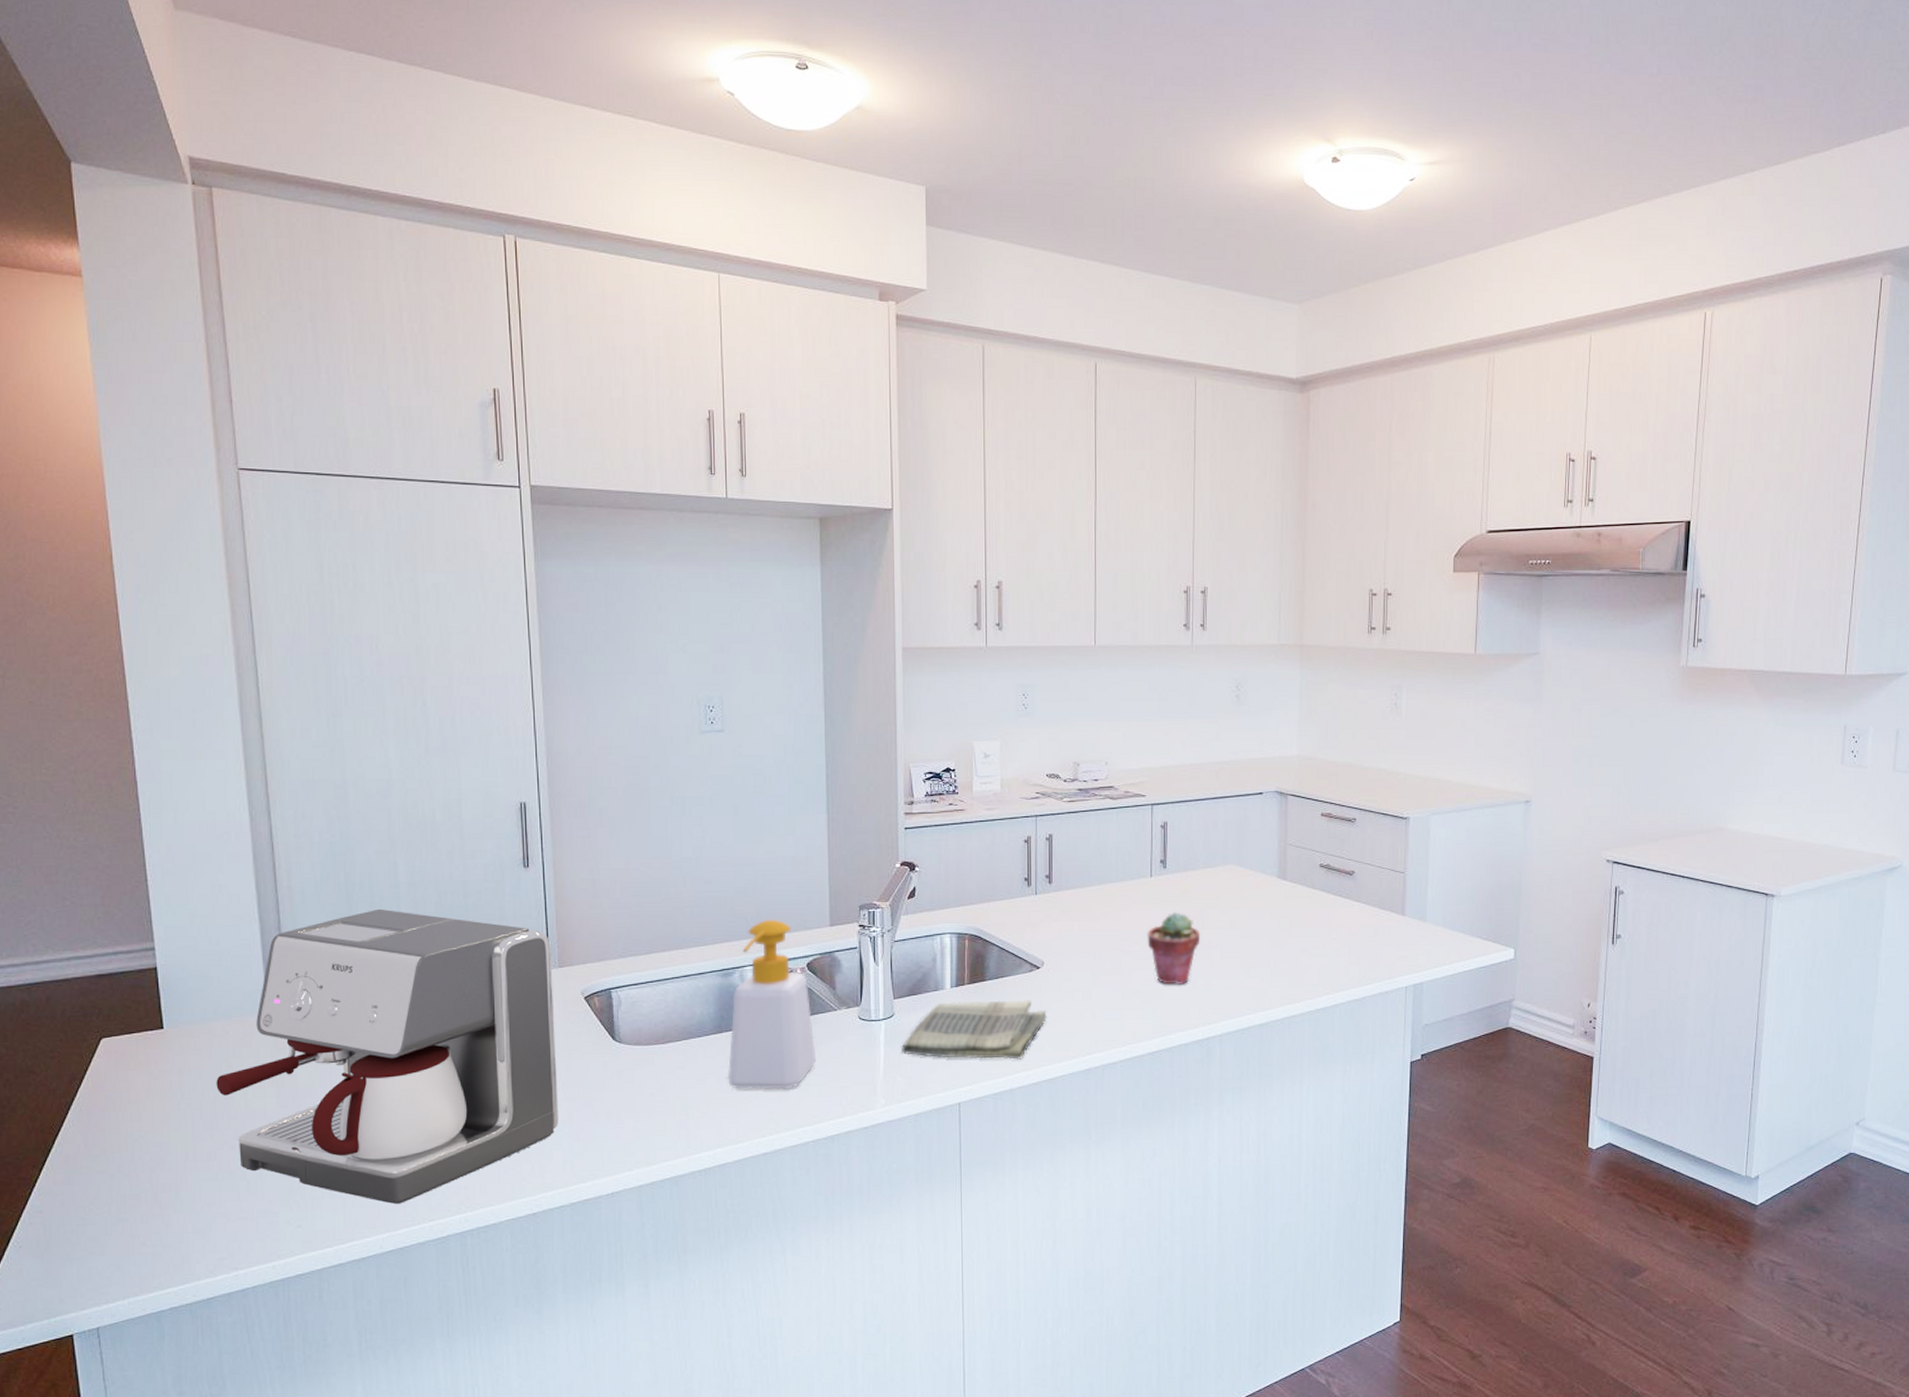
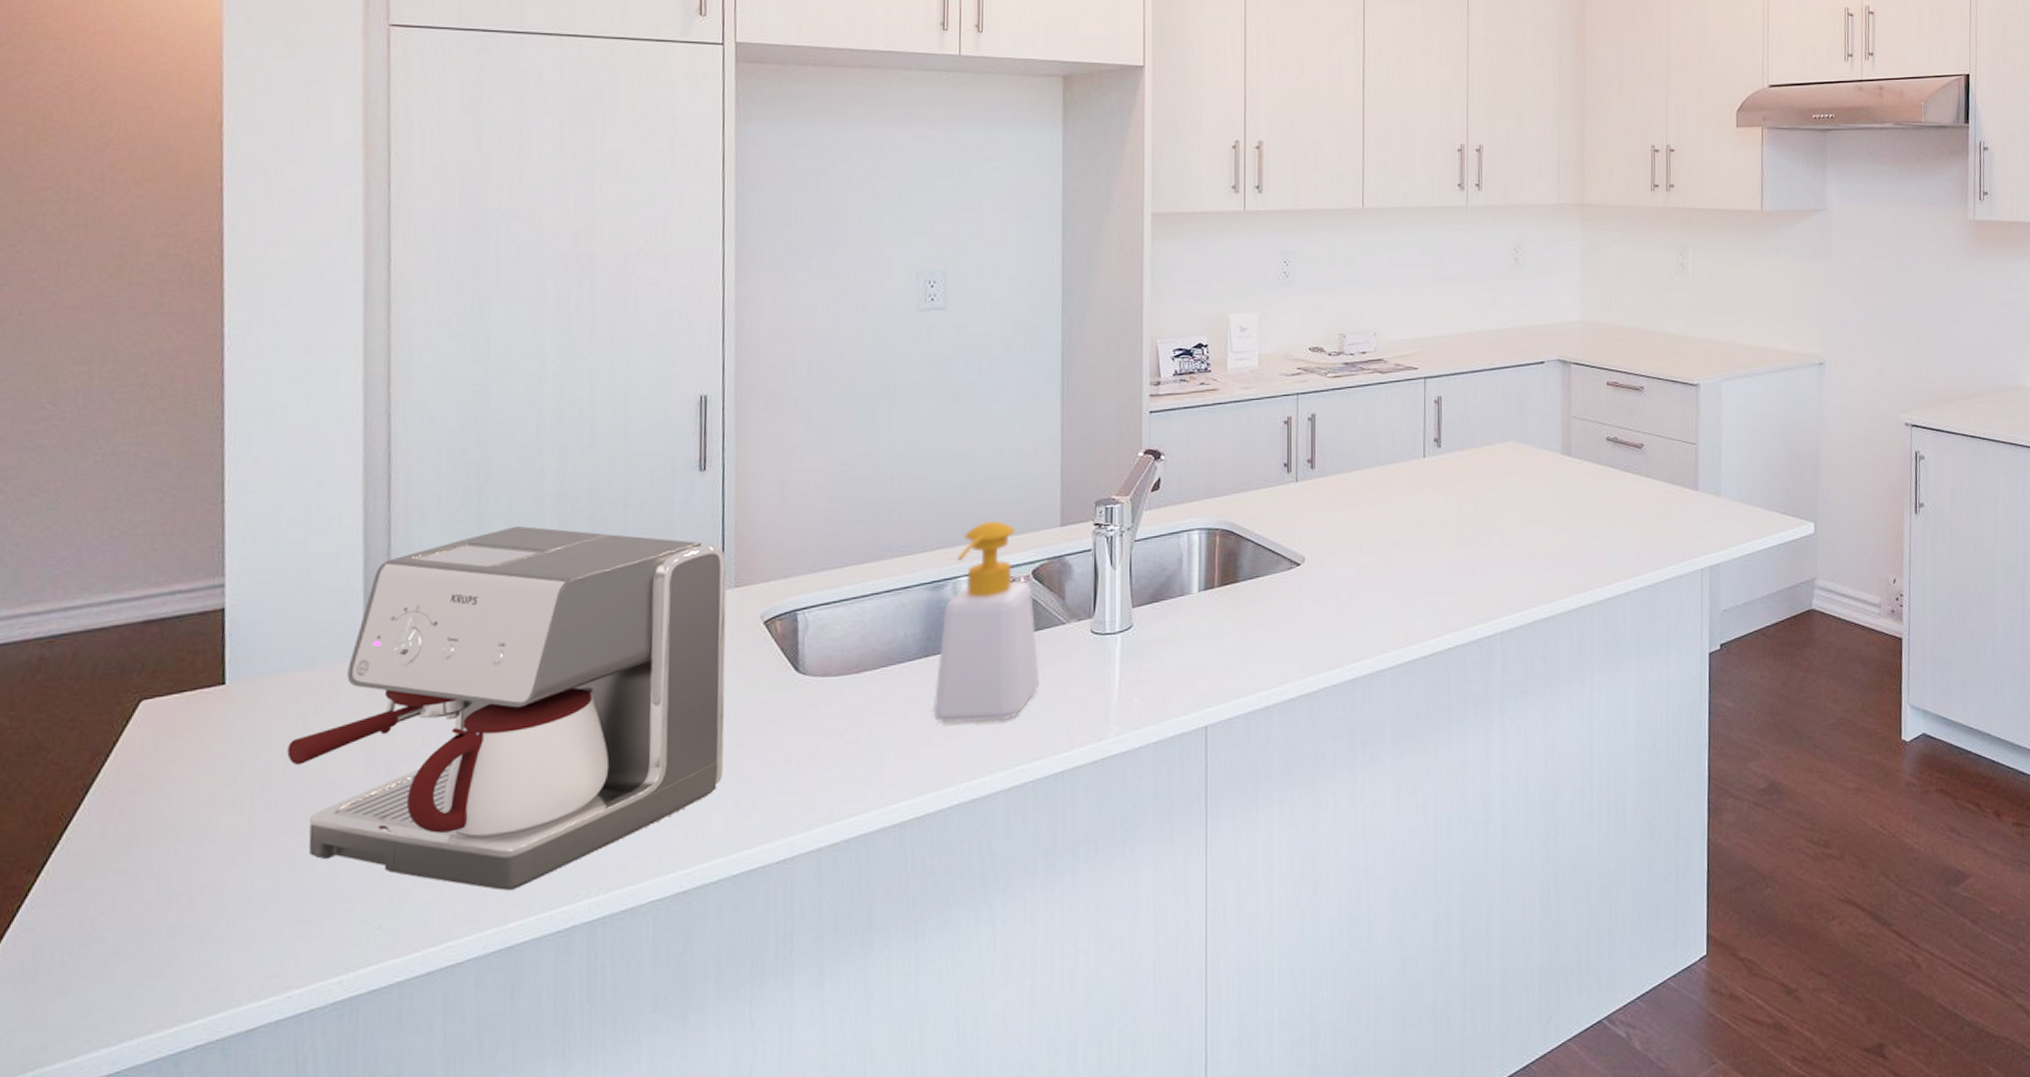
dish towel: present [901,1000,1047,1060] -> none [1139,601,1307,675]
potted succulent: present [1147,911,1201,985] -> none [1420,495,1479,578]

